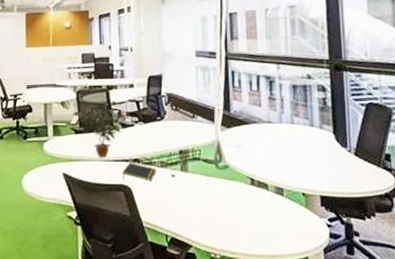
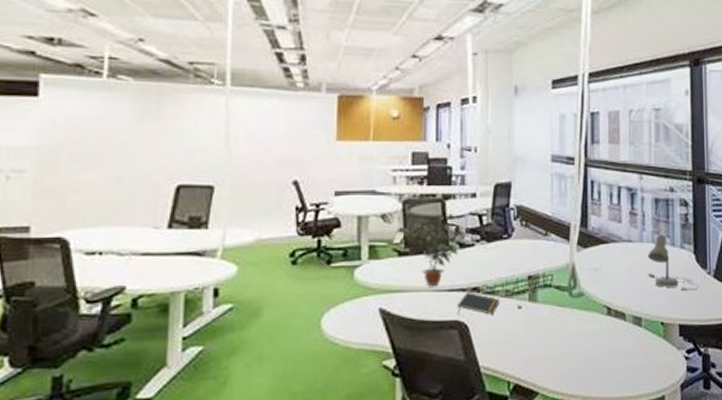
desk lamp: none [287,116,340,167] -> present [648,234,700,292]

